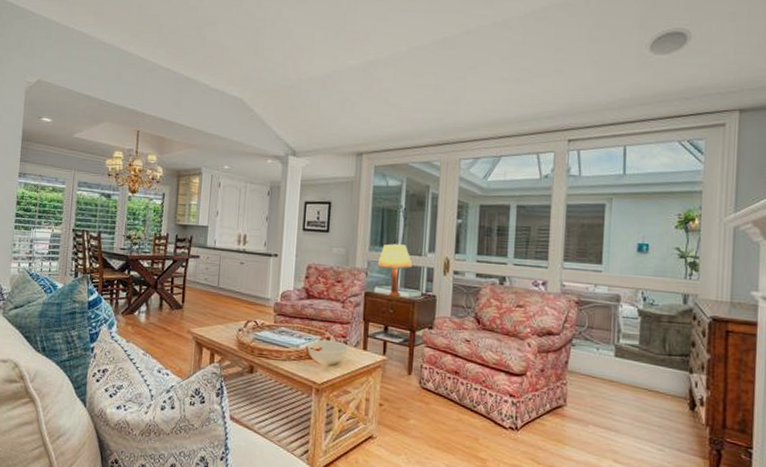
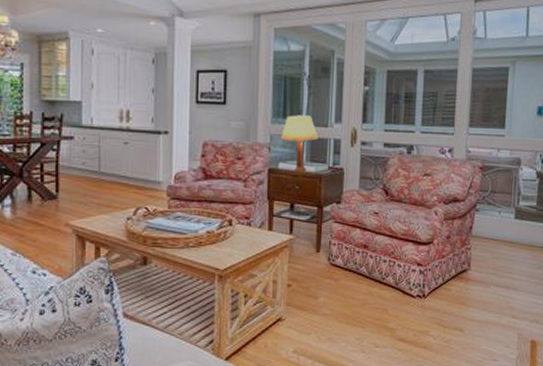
bowl: present [307,339,348,365] -> none [206,223,252,249]

